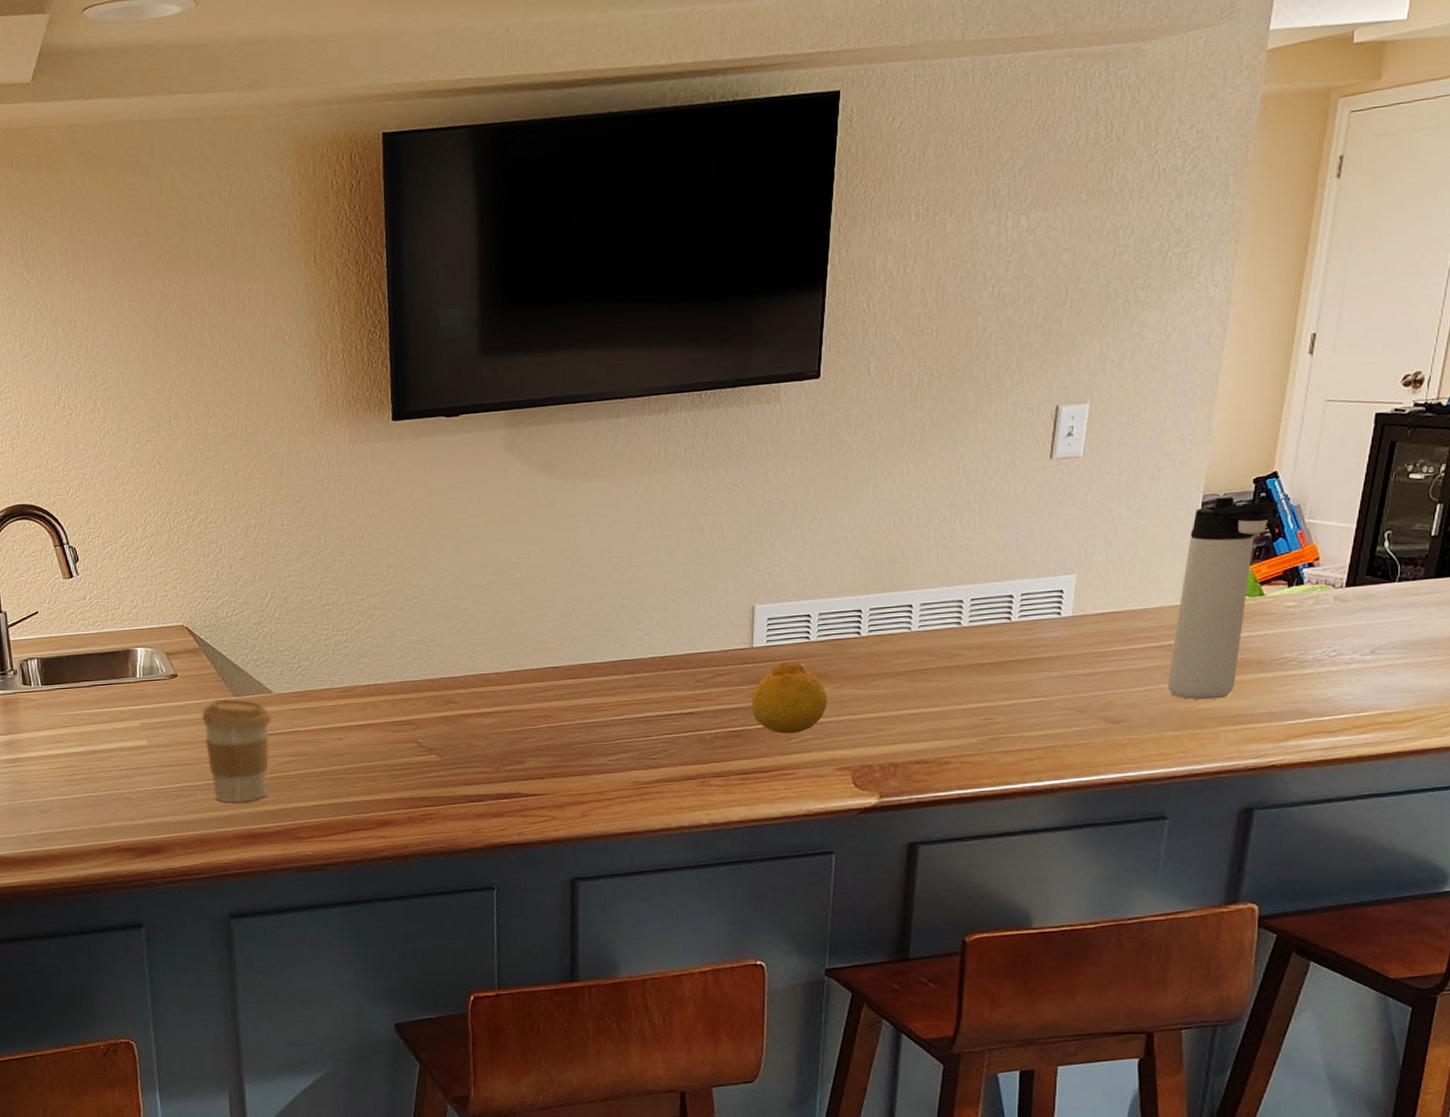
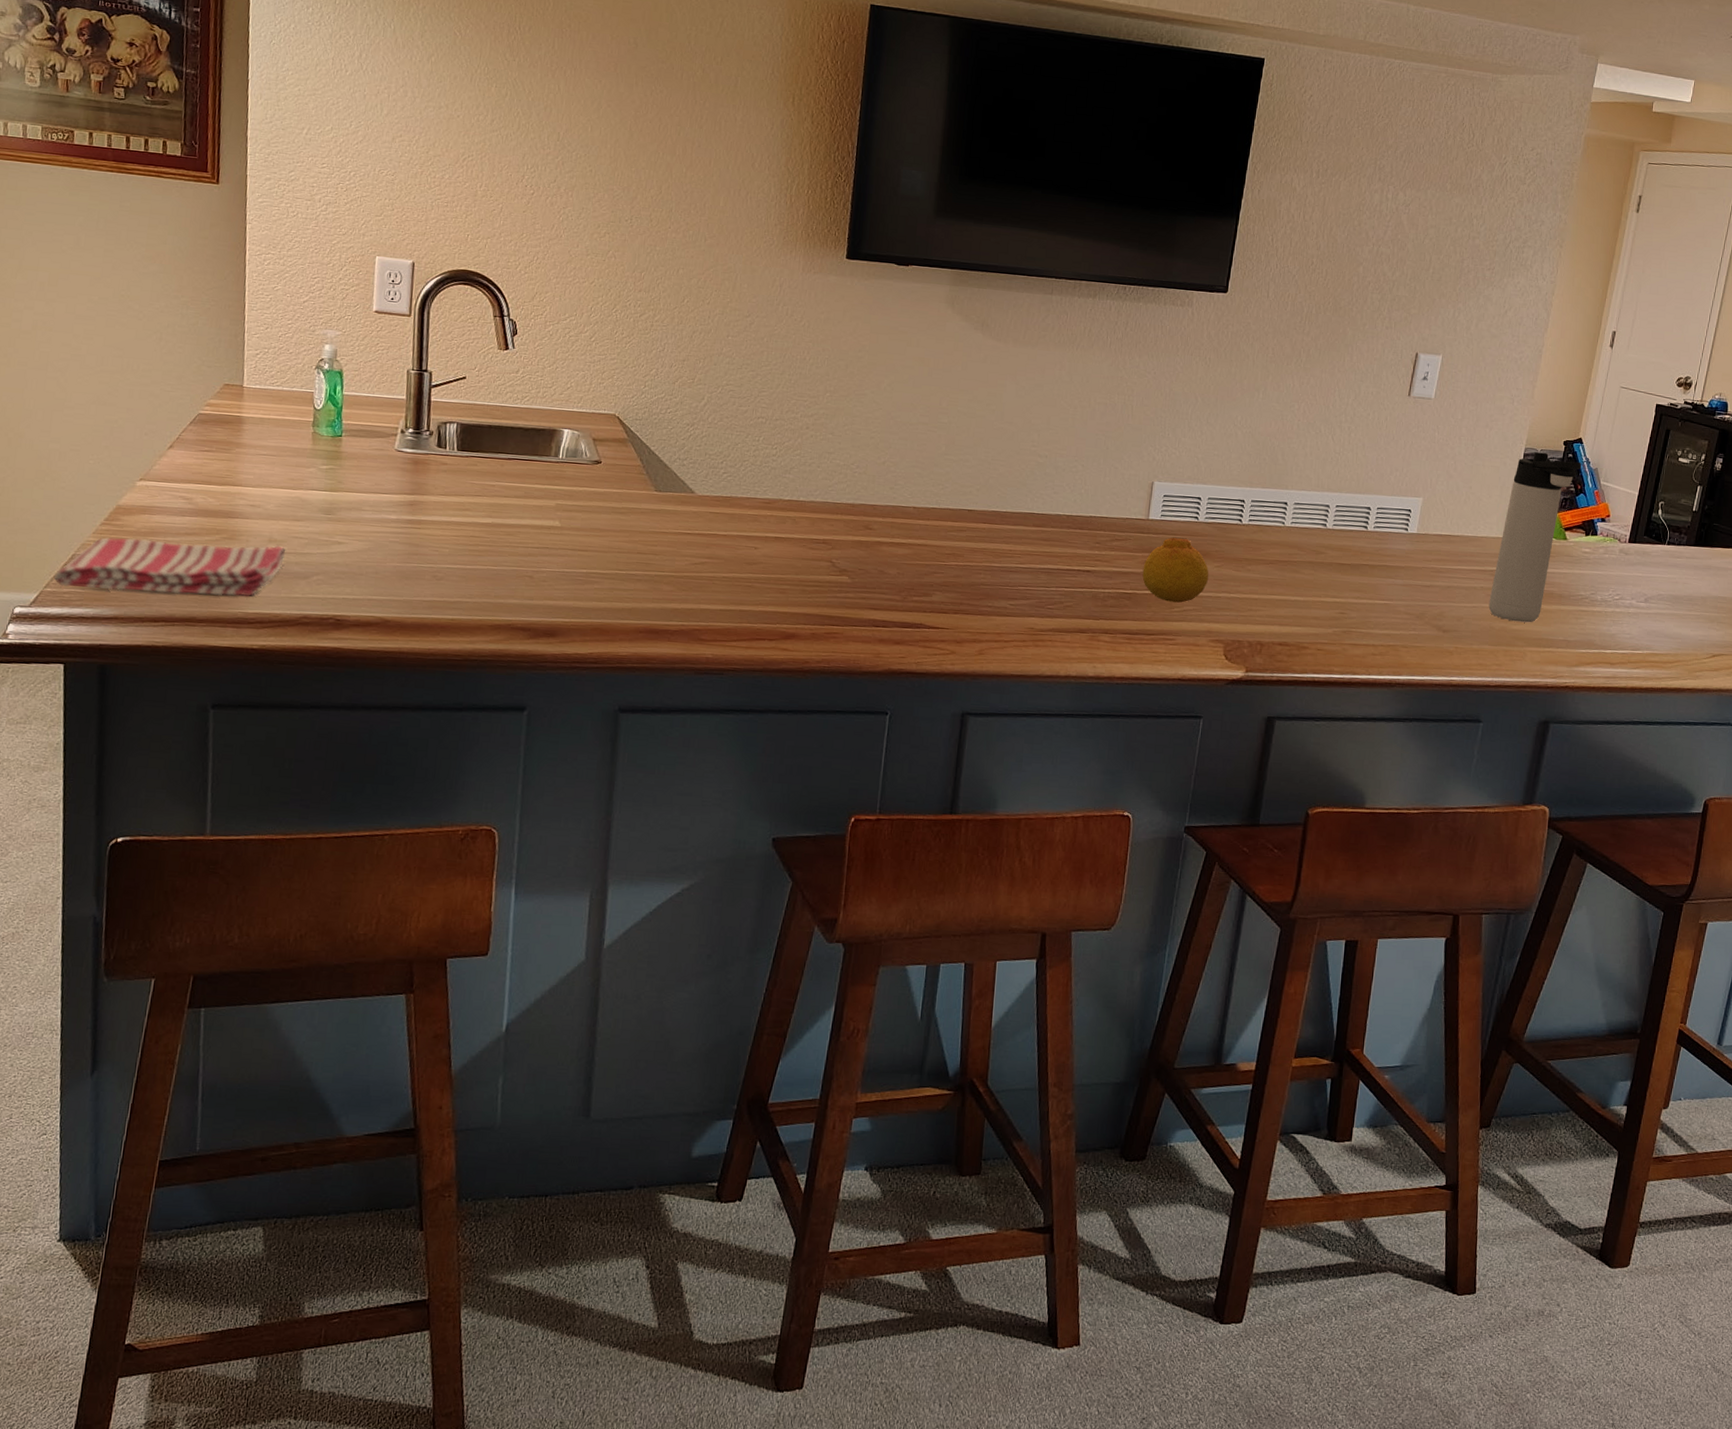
coffee cup: present [201,699,272,803] -> none [619,491,691,597]

